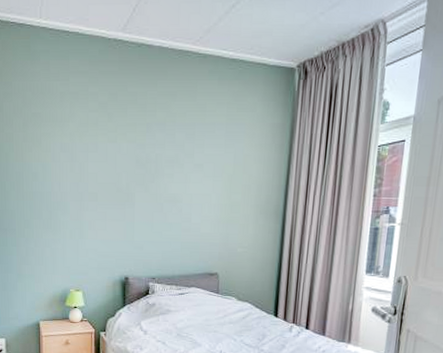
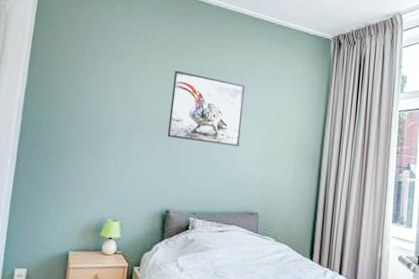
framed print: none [119,129,198,206] -> present [167,70,246,146]

